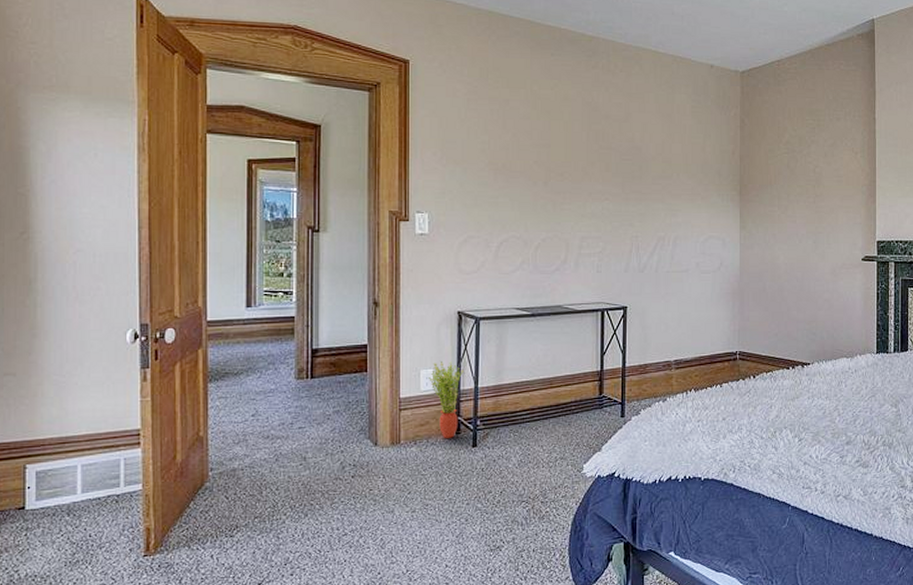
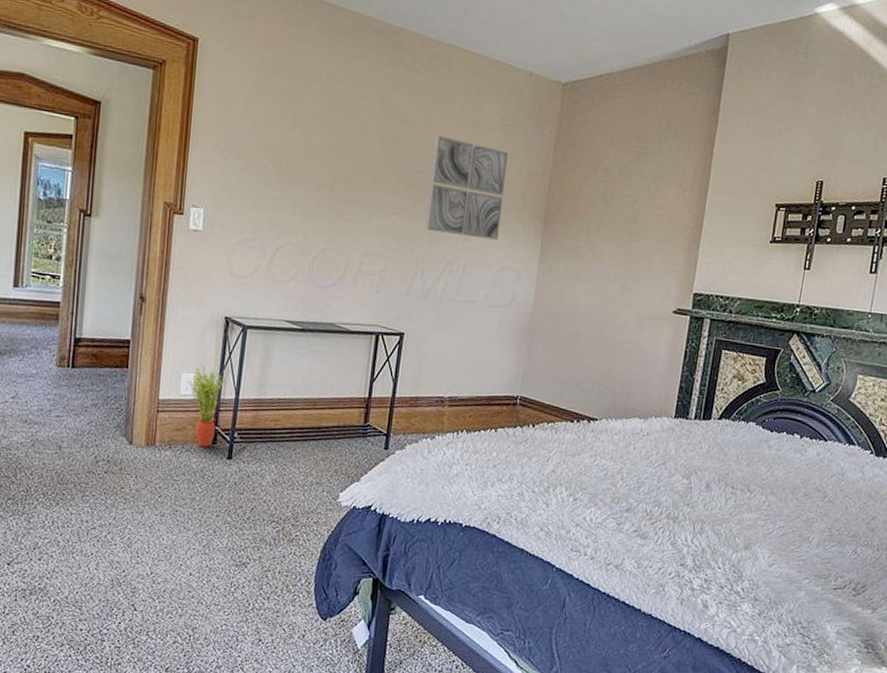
wall art: none [634,127,702,213] -> present [425,135,508,240]

